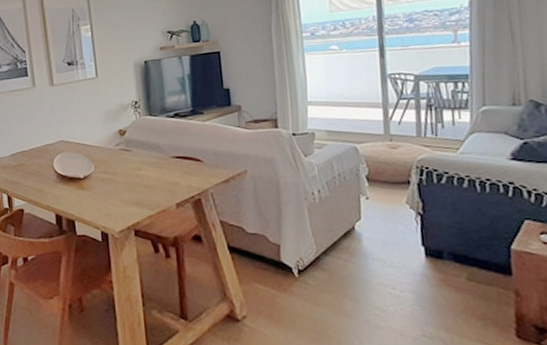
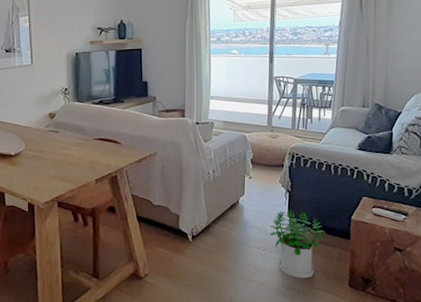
potted plant: none [399,237,477,326] -> present [269,209,326,279]

